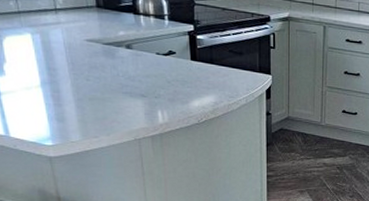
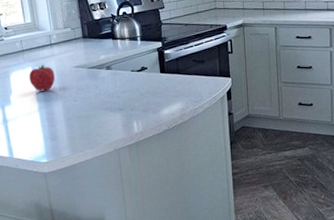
fruit: none [28,32,61,64] -> present [29,64,55,91]

